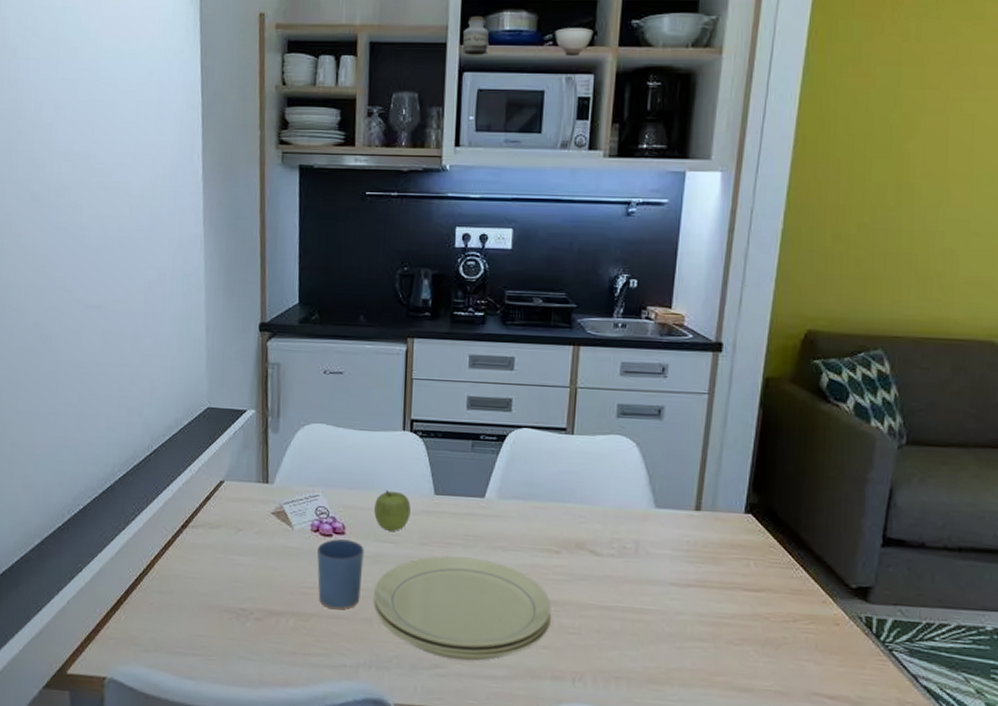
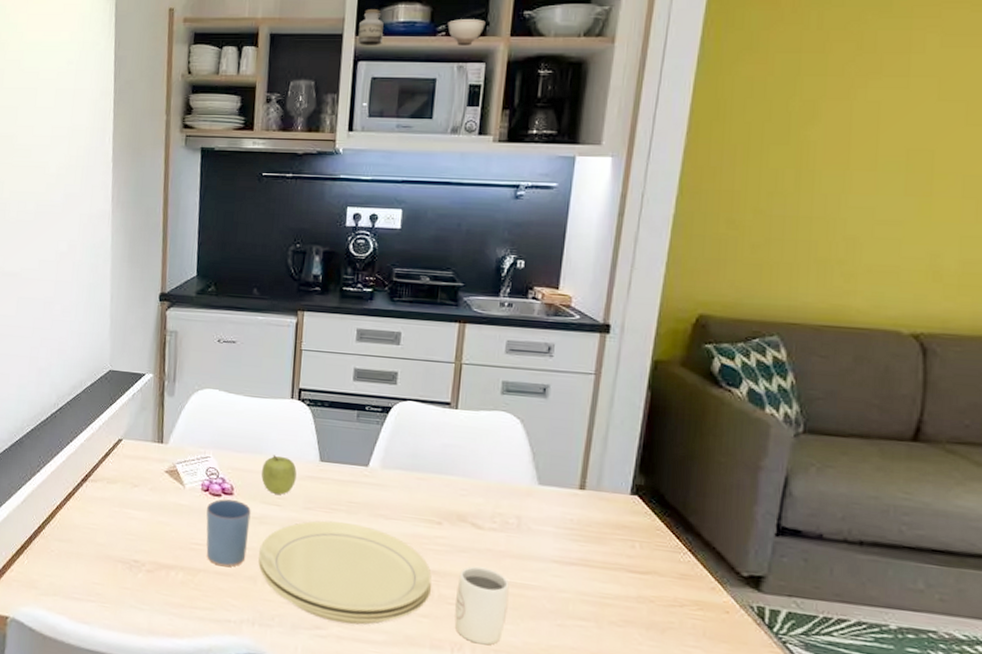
mug: none [575,594,629,673] -> present [454,566,509,645]

